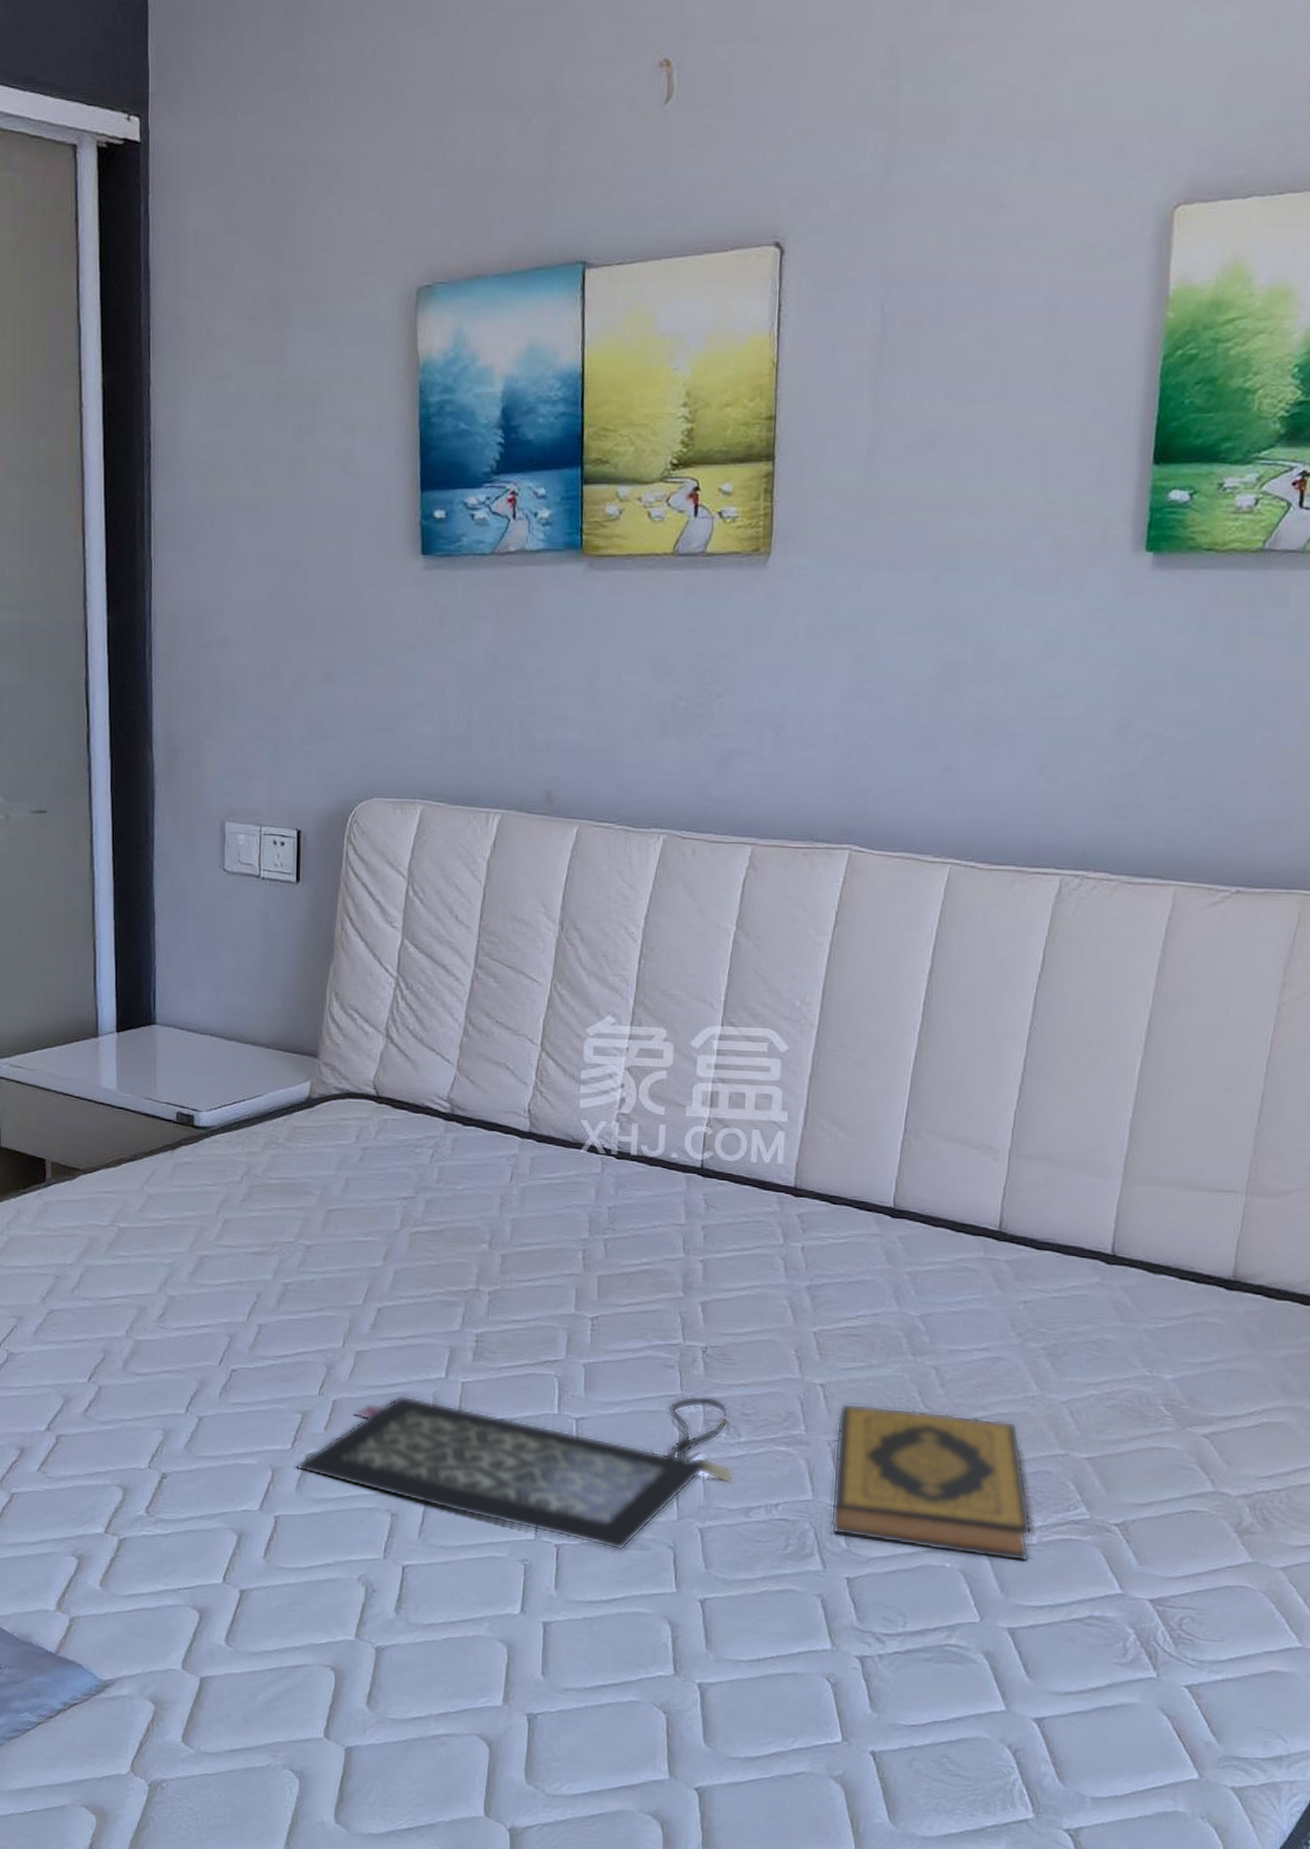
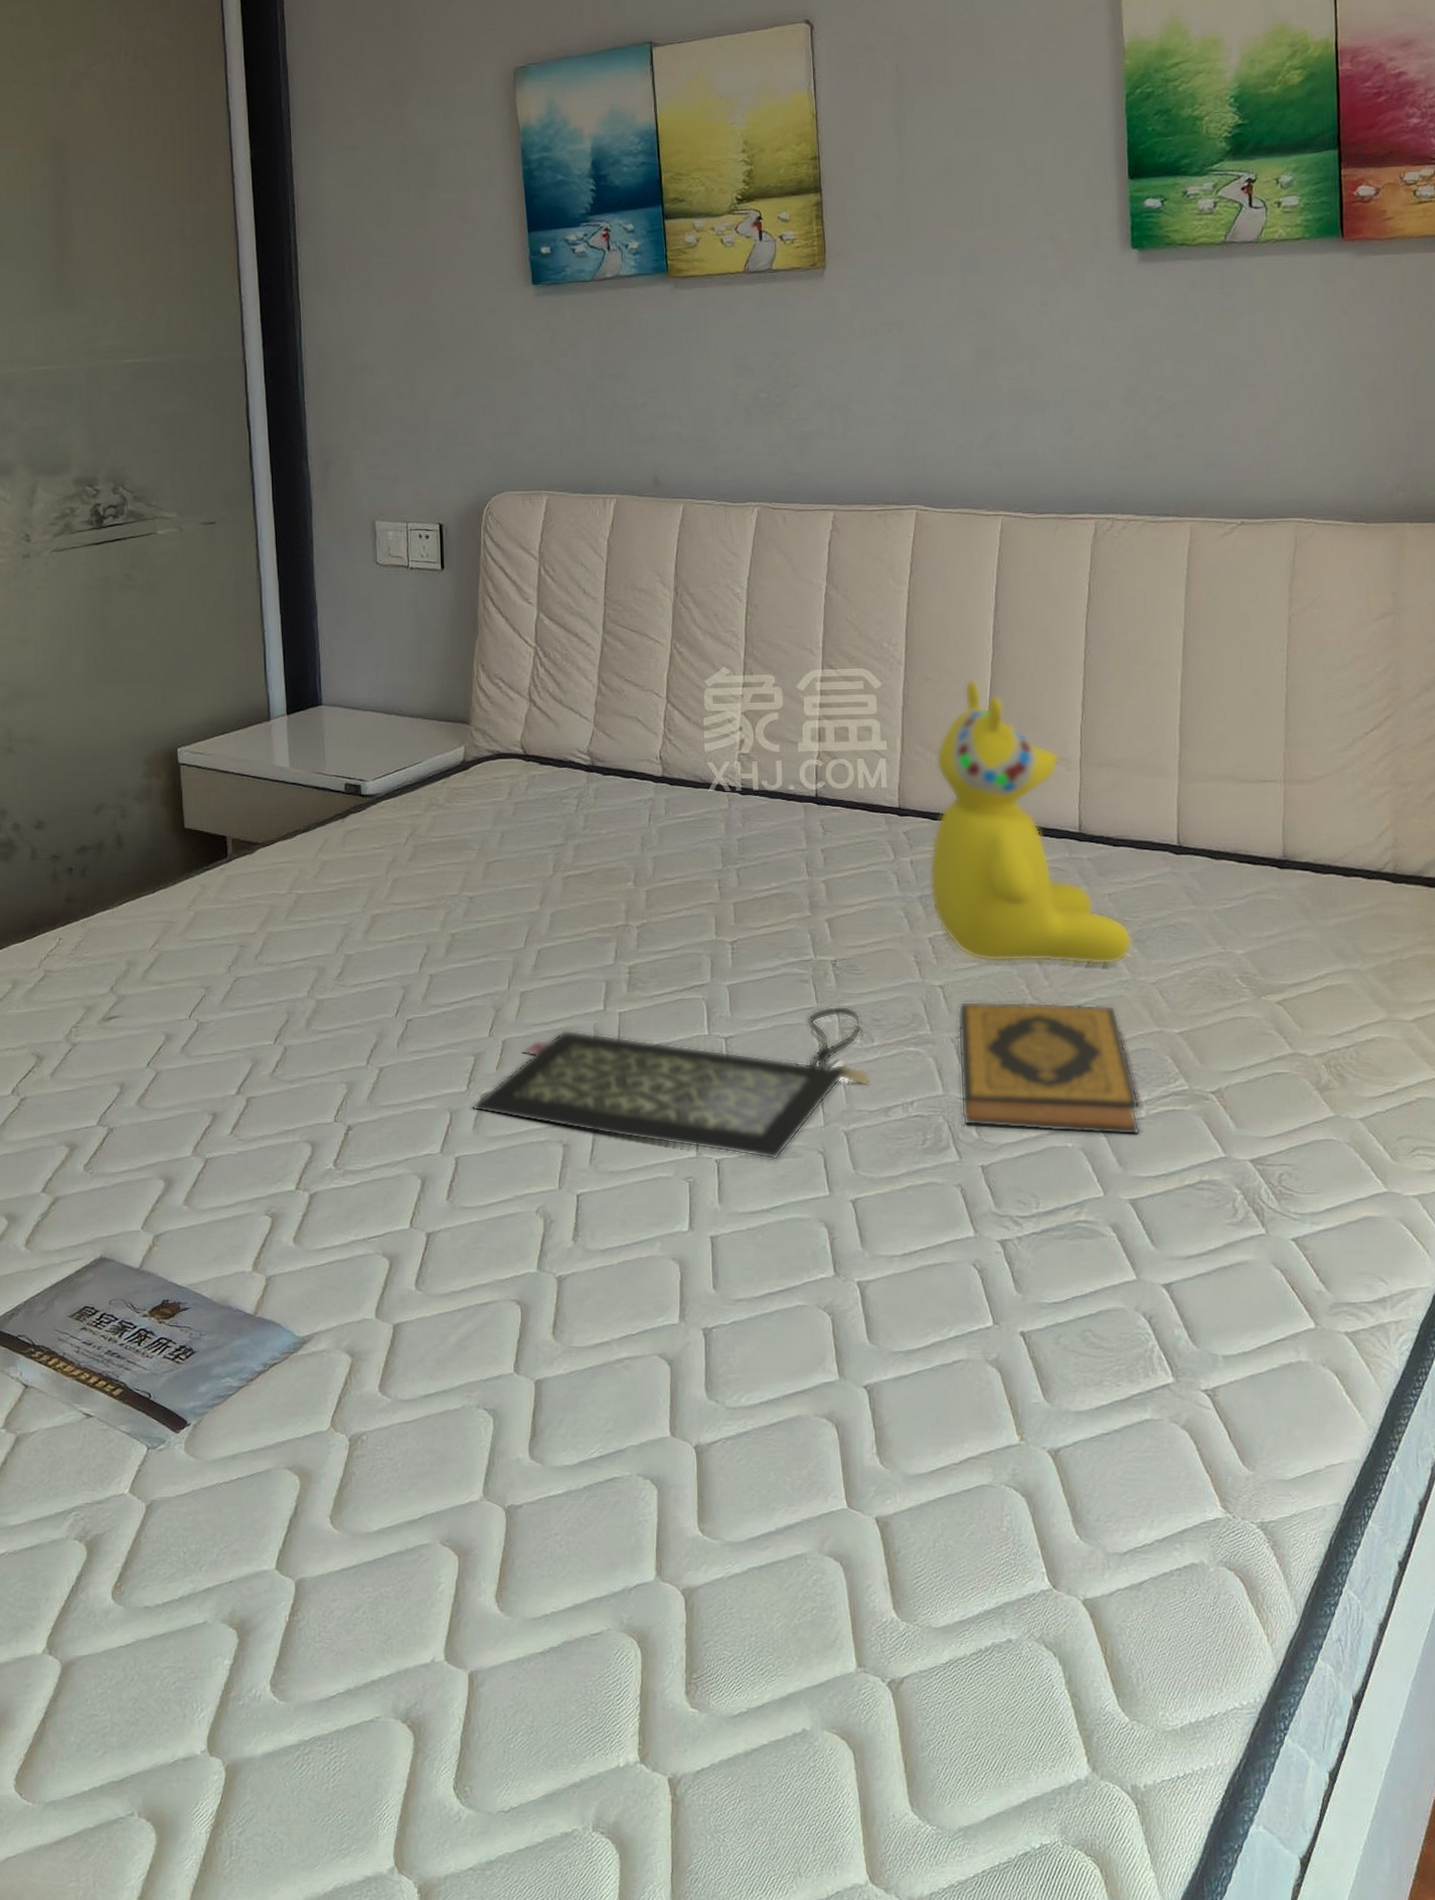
teddy bear: none [819,1050,1046,1379] -> present [929,679,1133,965]

